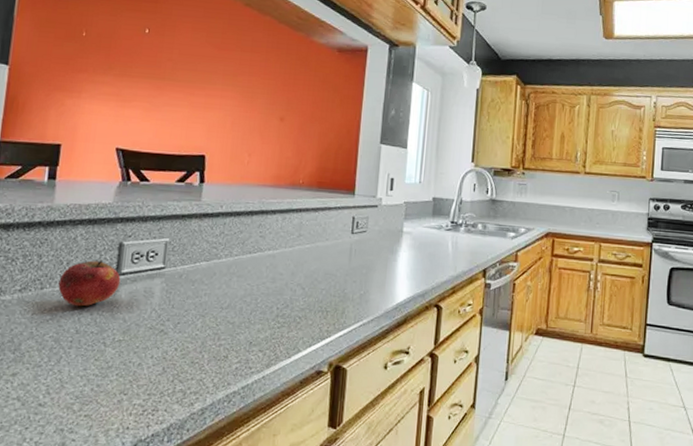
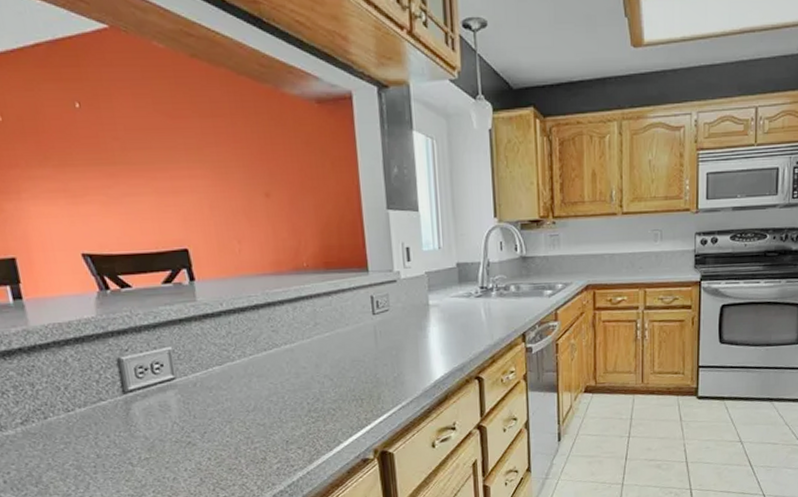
fruit: present [58,260,121,307] -> none [61,379,131,431]

